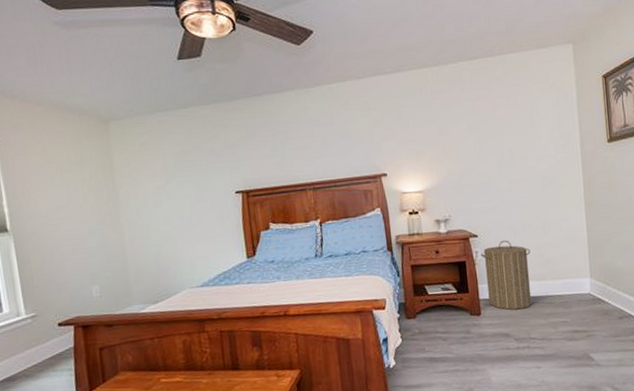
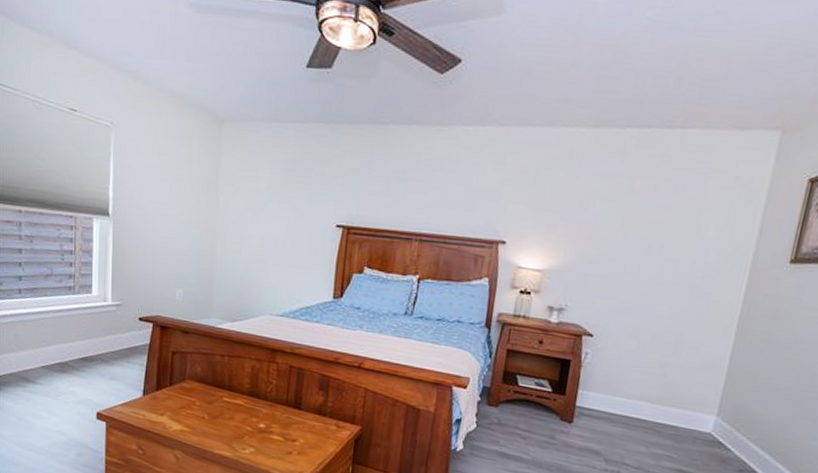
laundry hamper: present [481,240,532,310] -> none [586,347,652,430]

